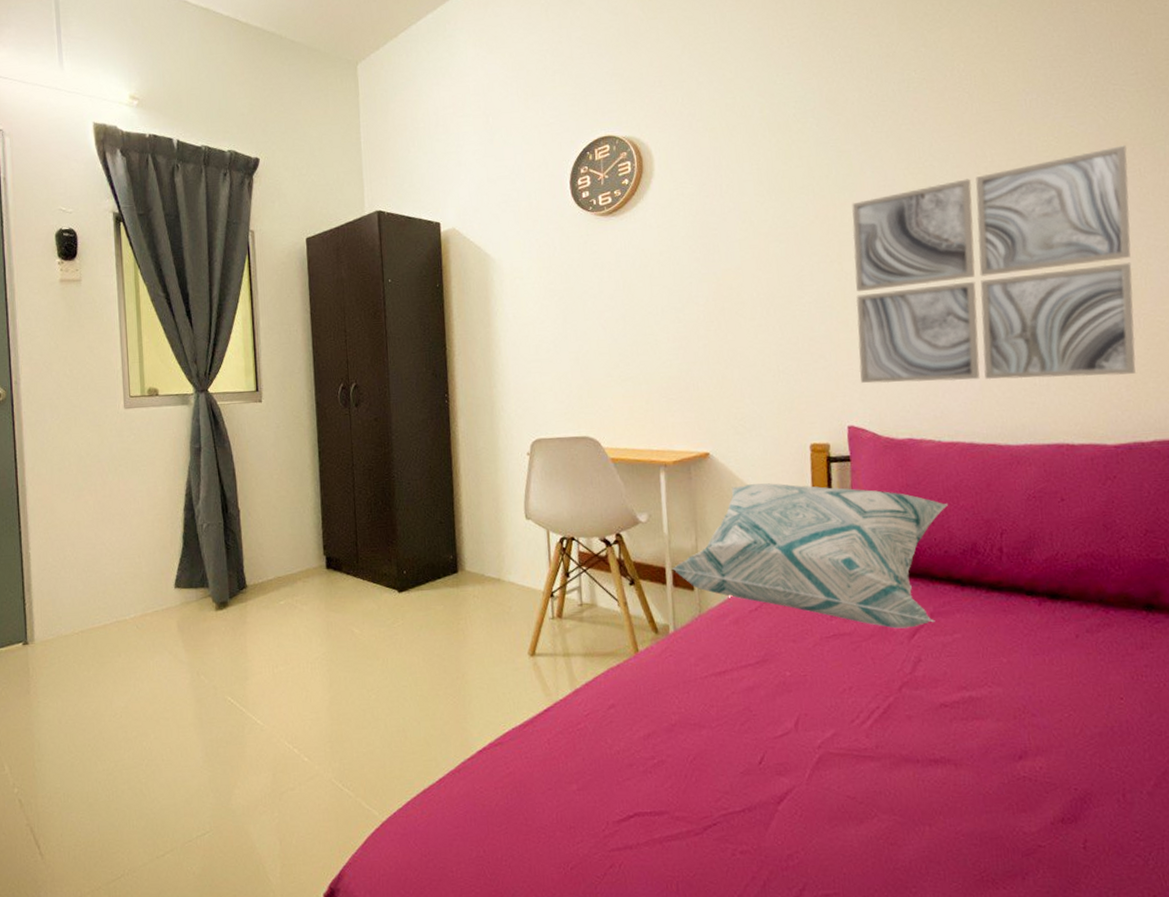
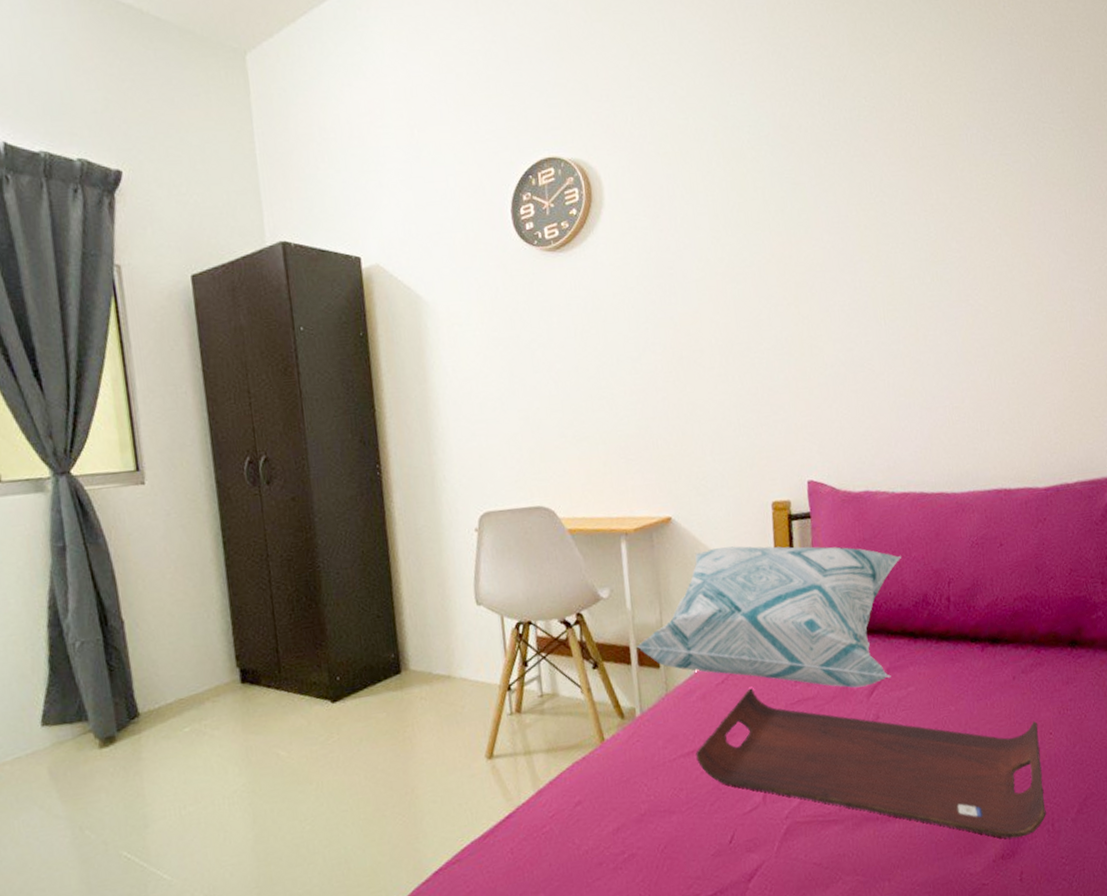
serving tray: none [727,618,1116,803] -> present [696,688,1046,839]
wall art: present [851,144,1136,384] -> none [807,184,1063,435]

